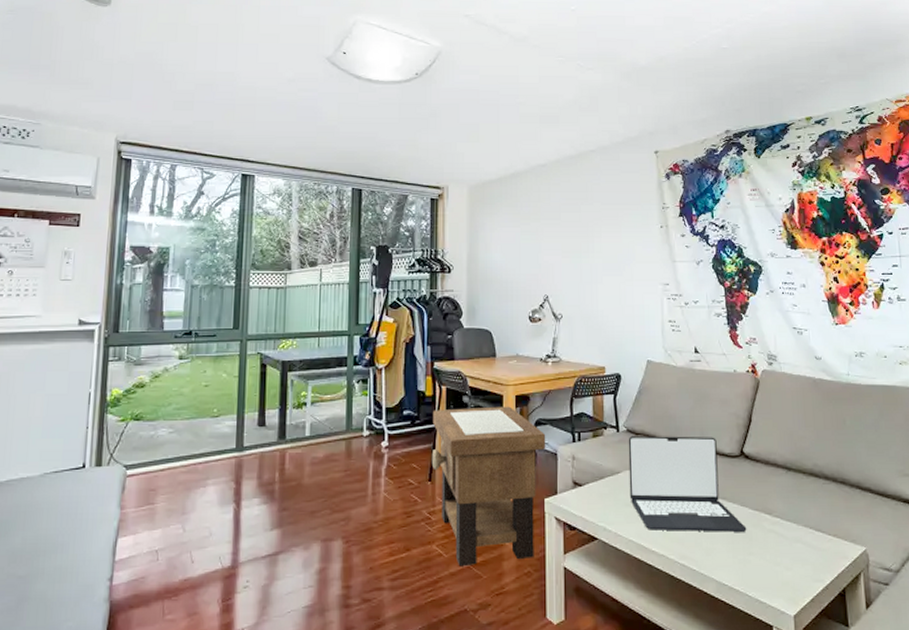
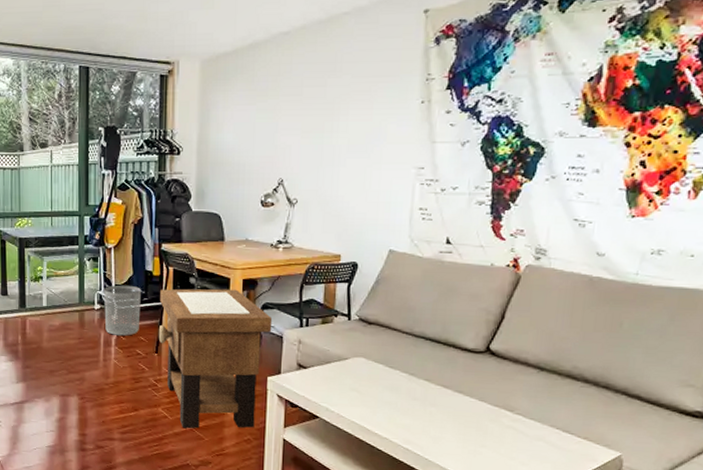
waste bin: none [374,407,413,464] -> present [104,285,141,336]
laptop: present [628,436,747,532] -> none [356,325,482,425]

